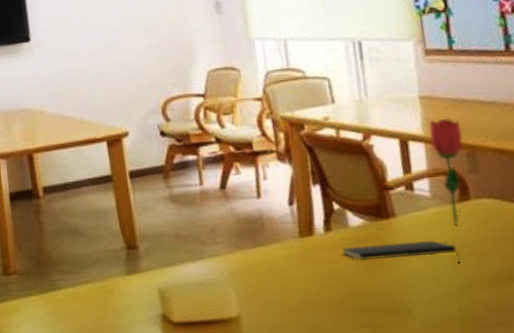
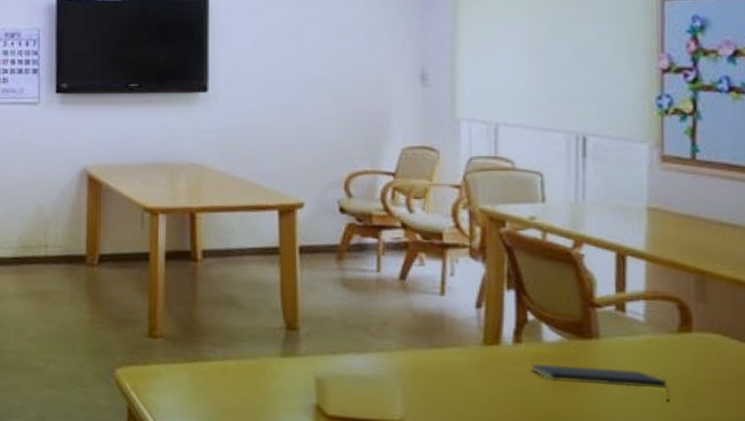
flower: present [428,117,464,225] -> none [652,236,694,358]

